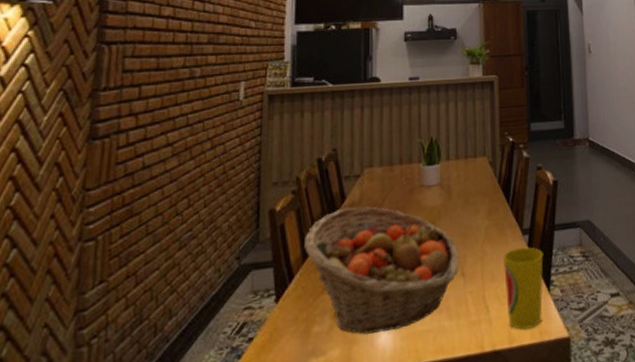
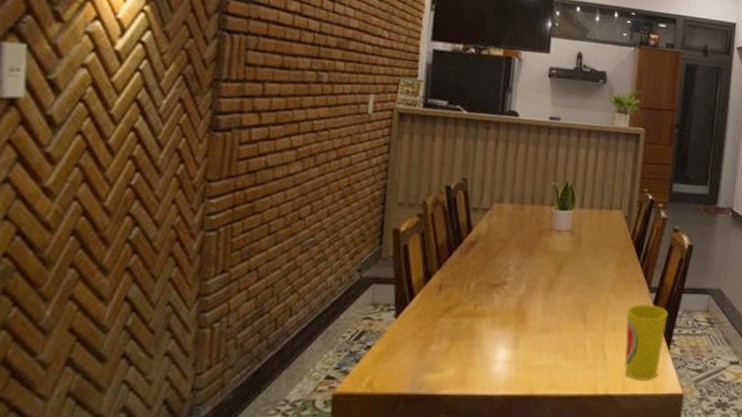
fruit basket: present [304,206,460,335] -> none [427,239,583,360]

